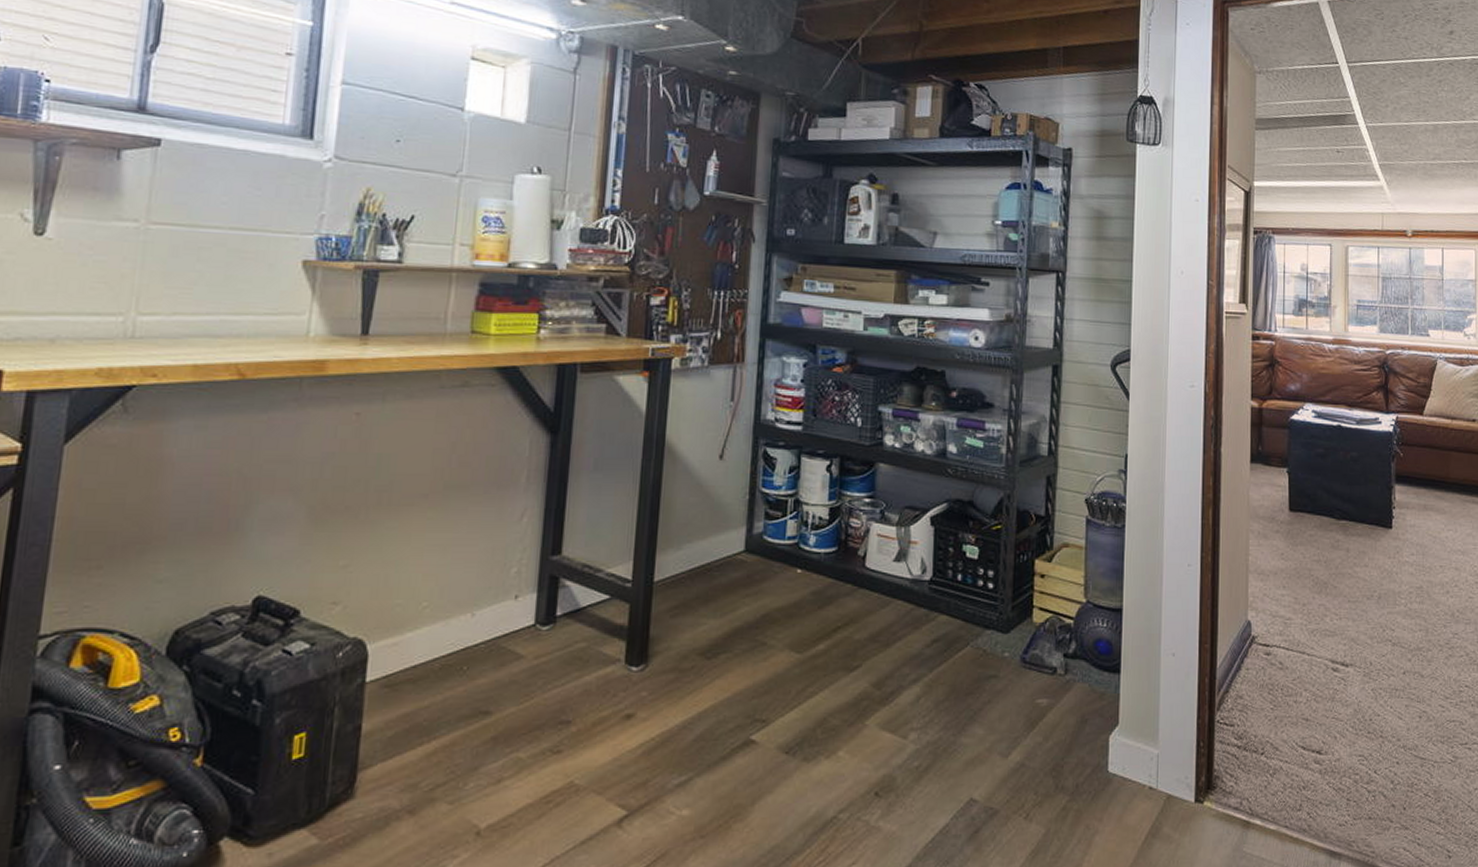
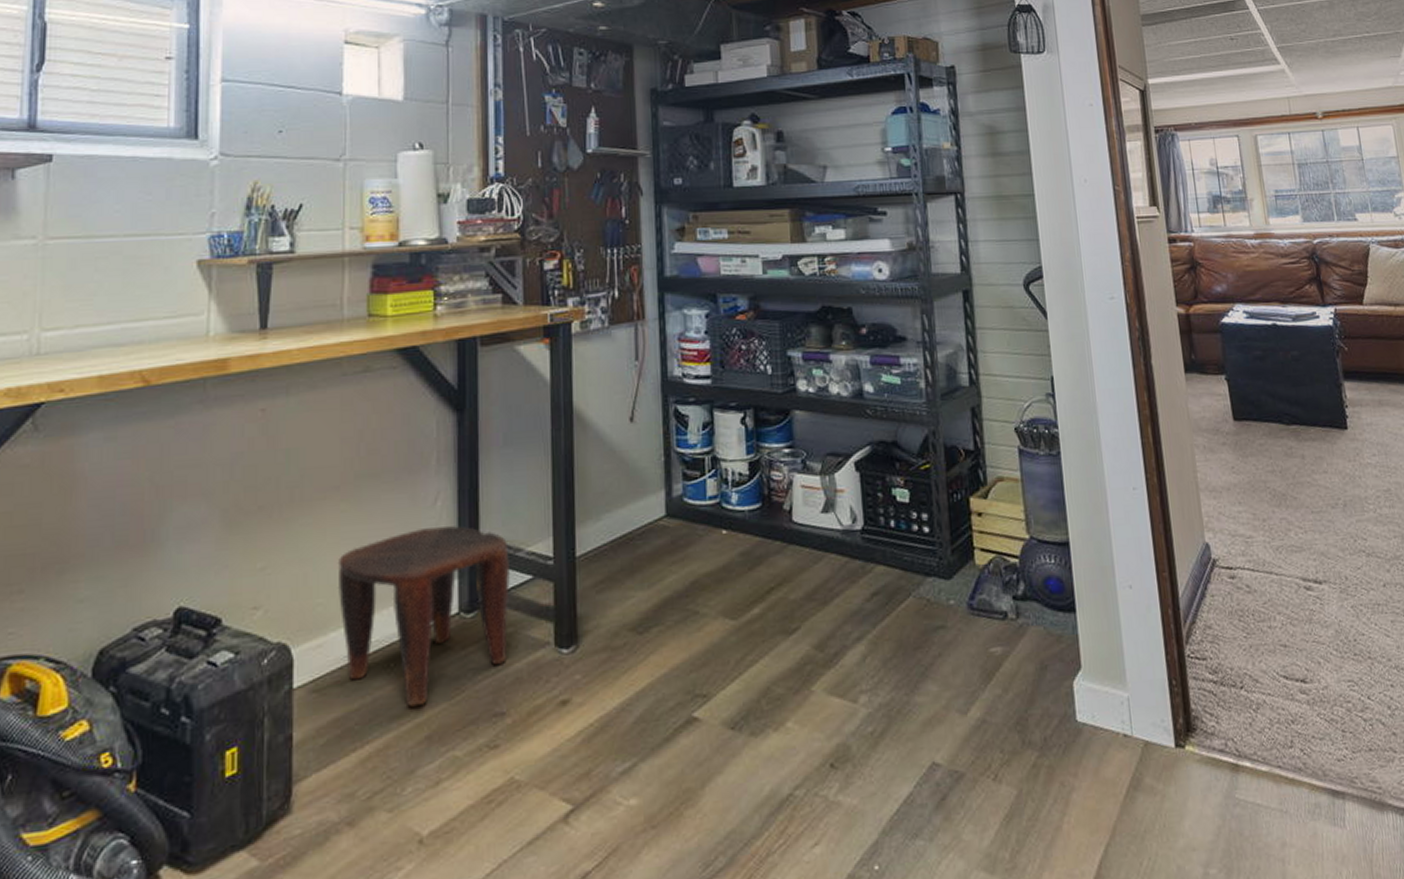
stool: none [417,542,590,709] -> present [337,526,511,707]

